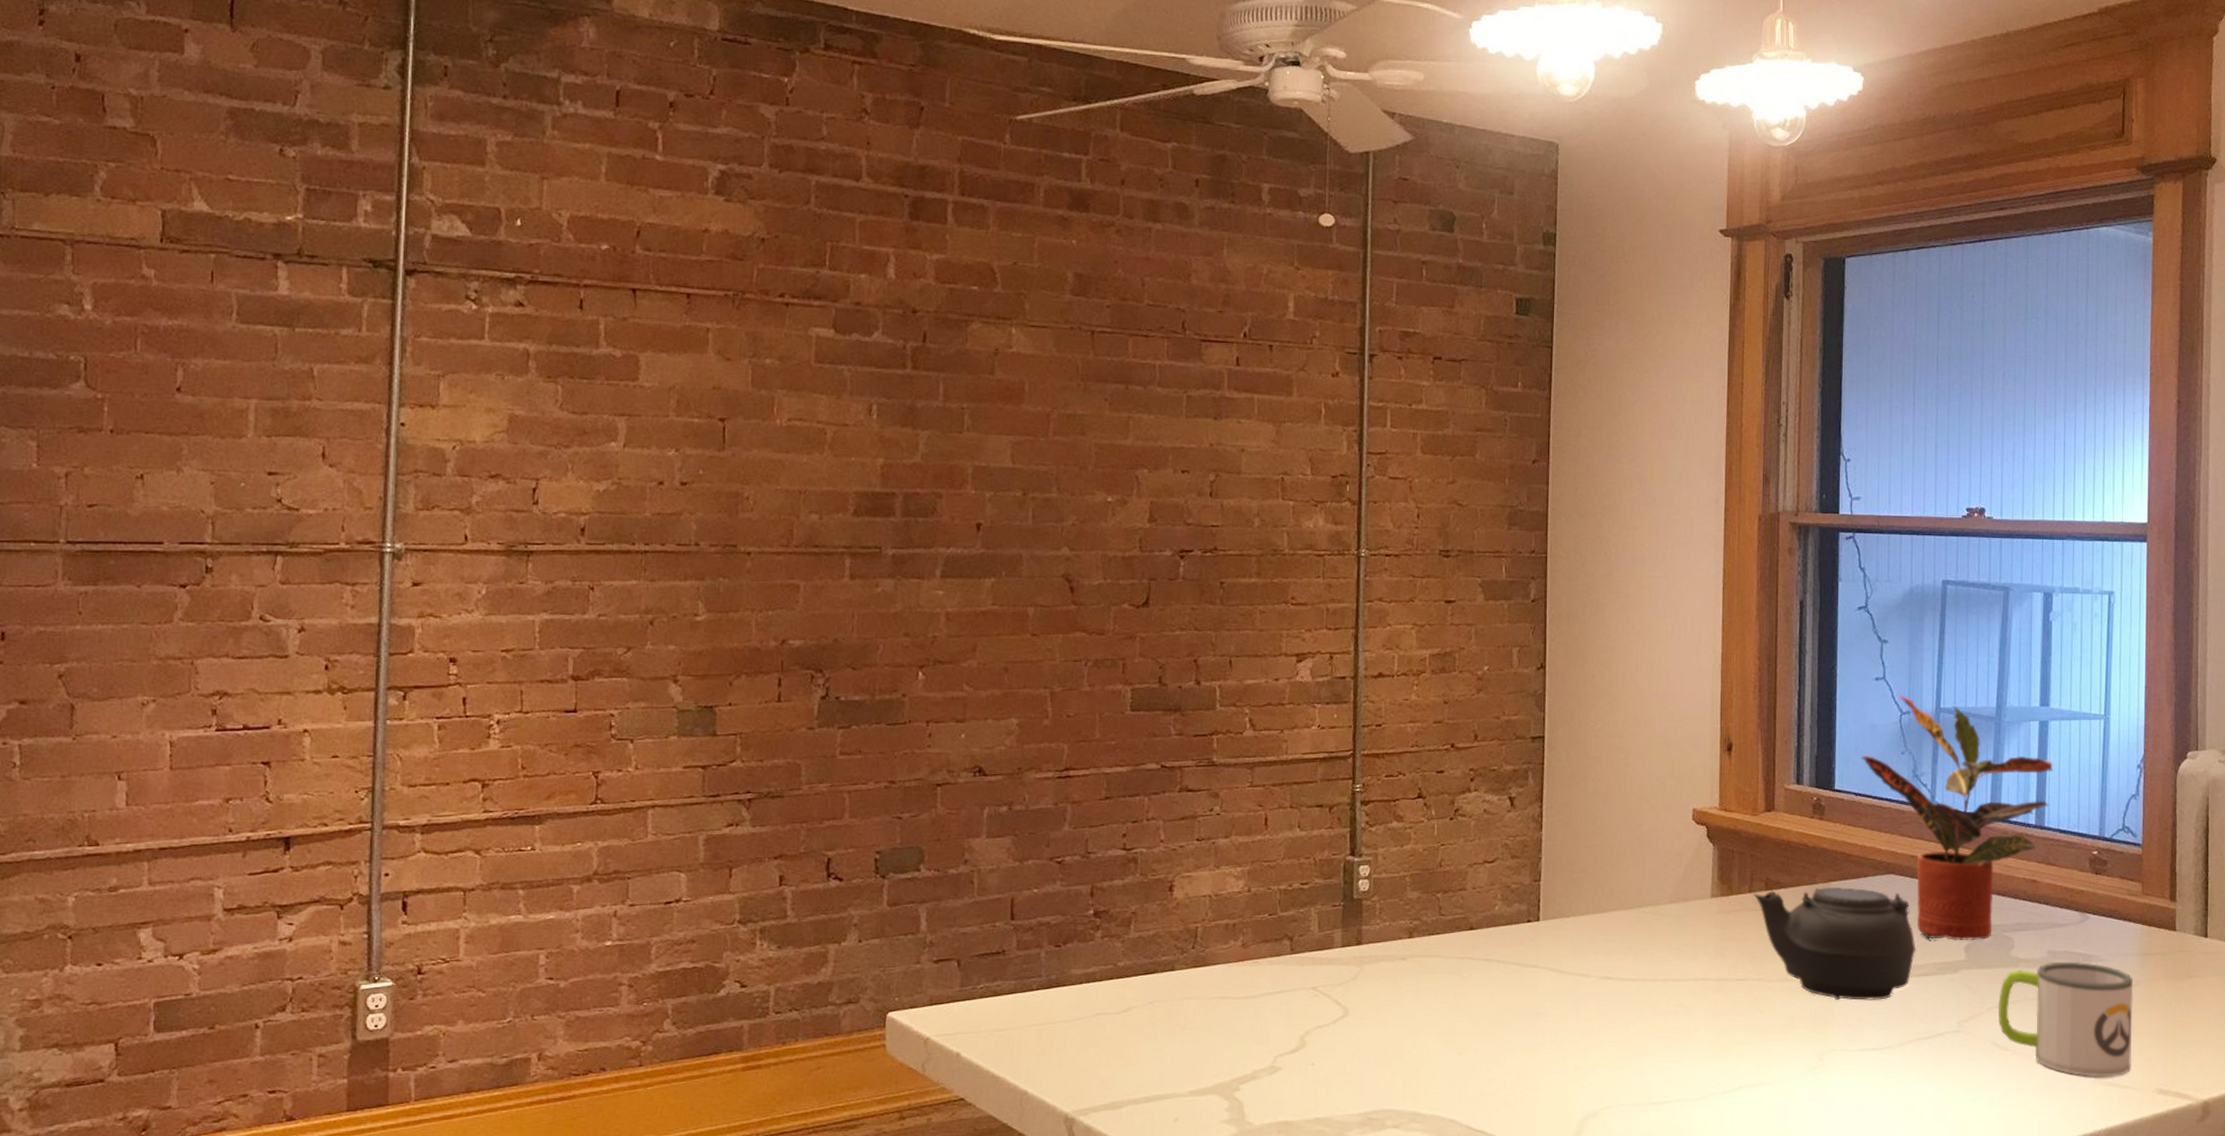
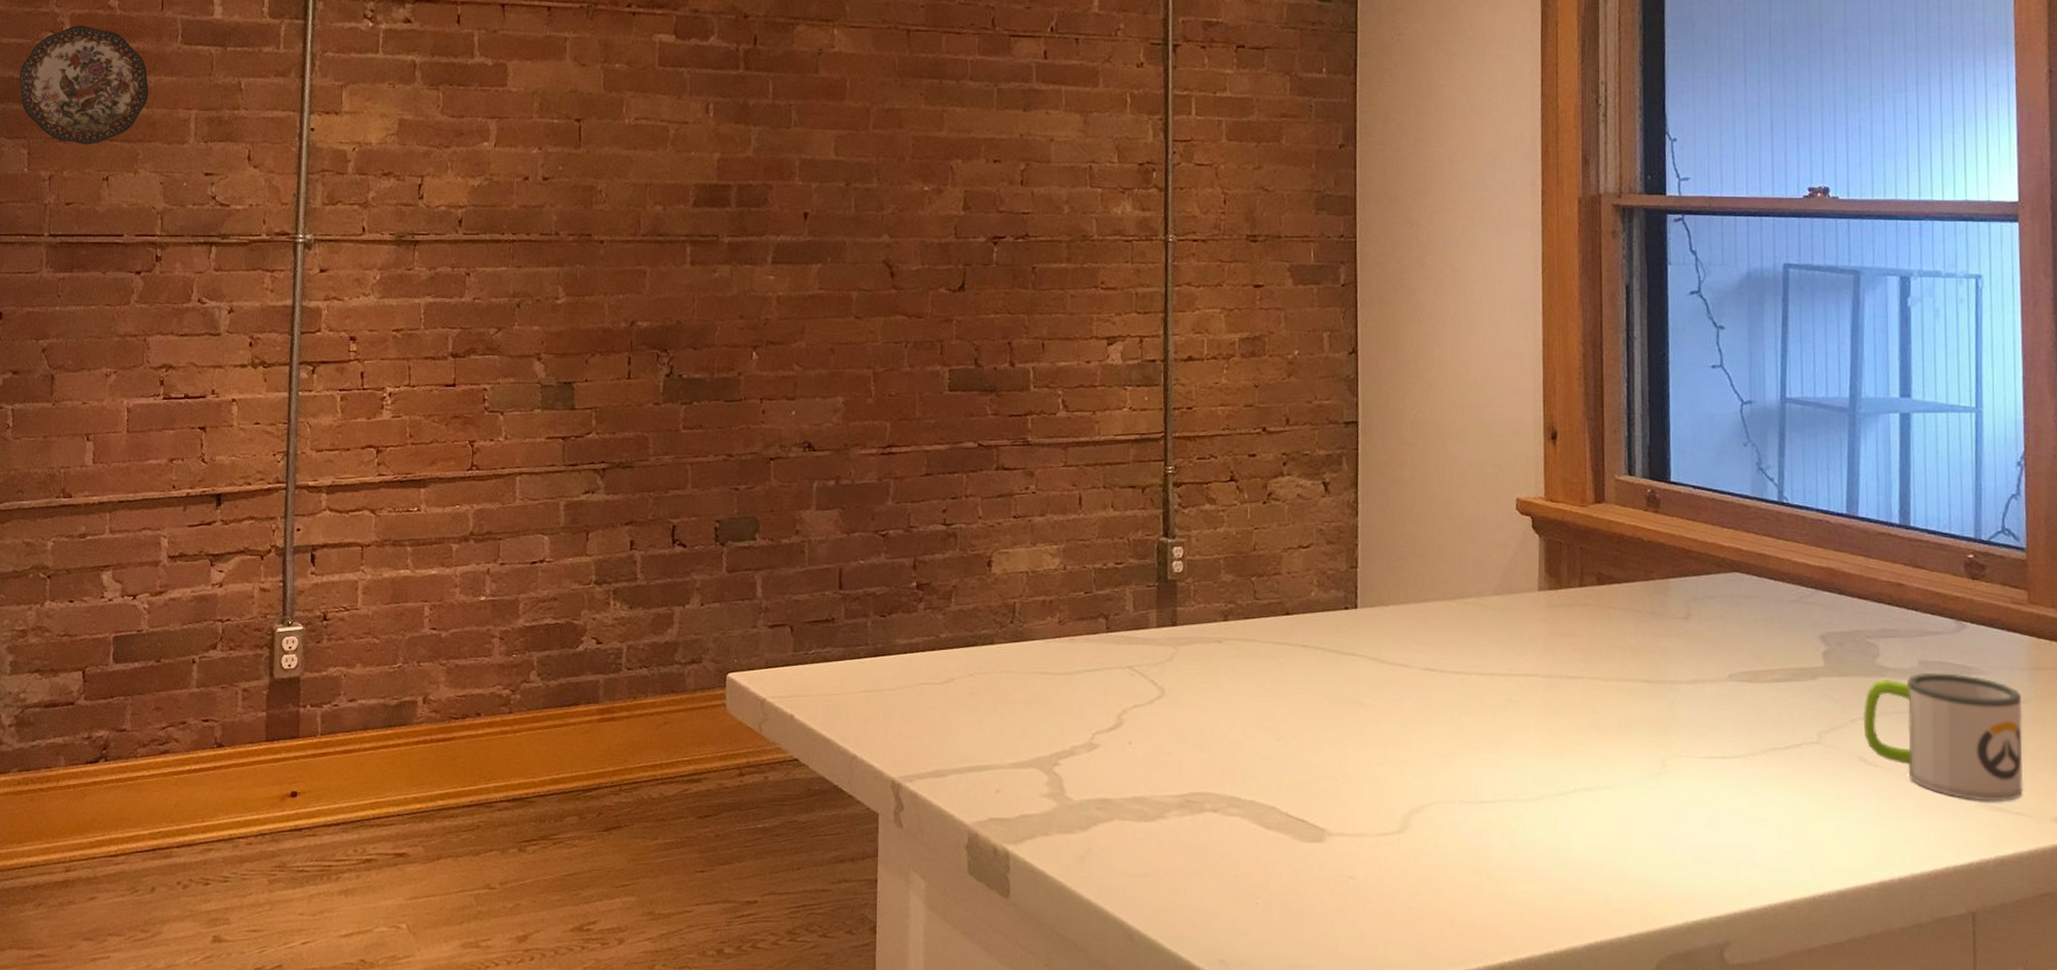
decorative plate: none [25,297,195,437] -> present [20,25,149,144]
teapot: present [1753,886,1916,1001] -> none [1584,583,1767,706]
potted plant: present [1861,694,2053,940] -> none [1698,383,1918,646]

